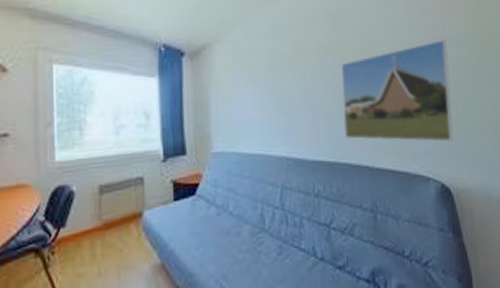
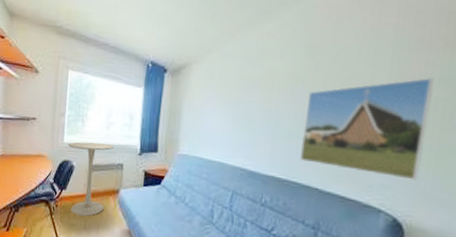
pedestal table: none [61,153,128,260] -> present [67,141,114,217]

